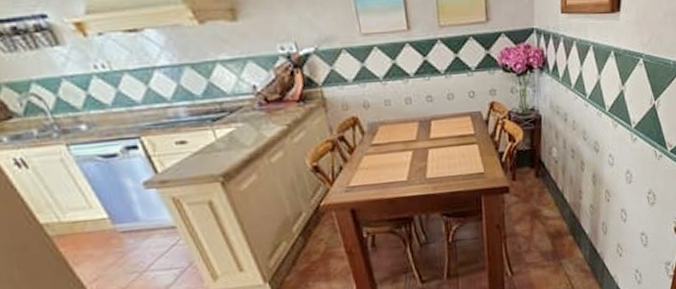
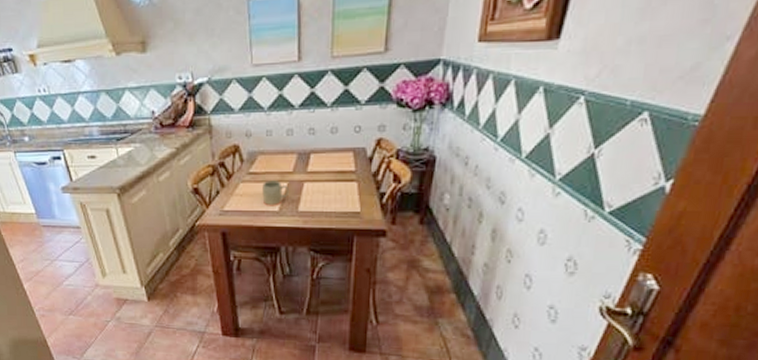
mug: none [387,150,415,177] -> present [262,180,289,206]

